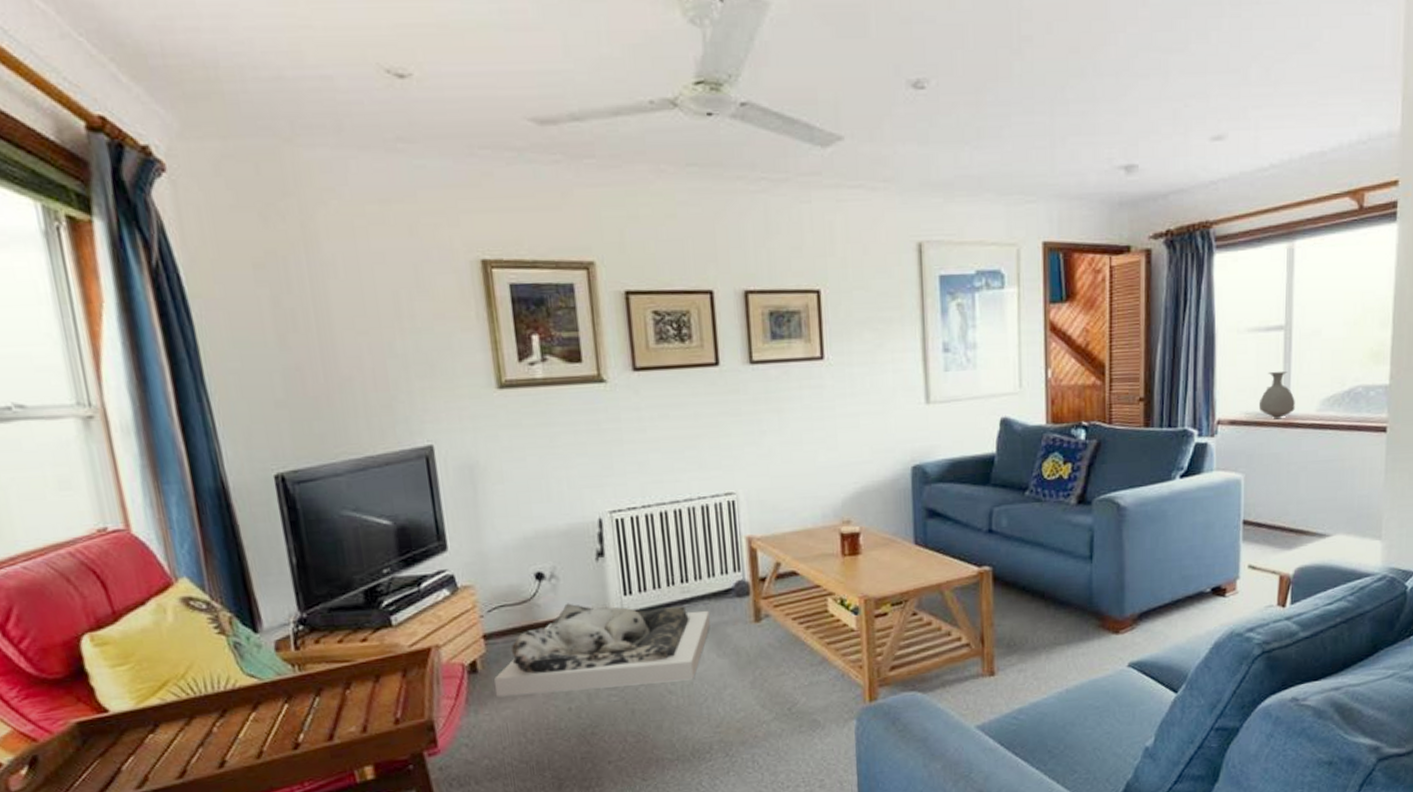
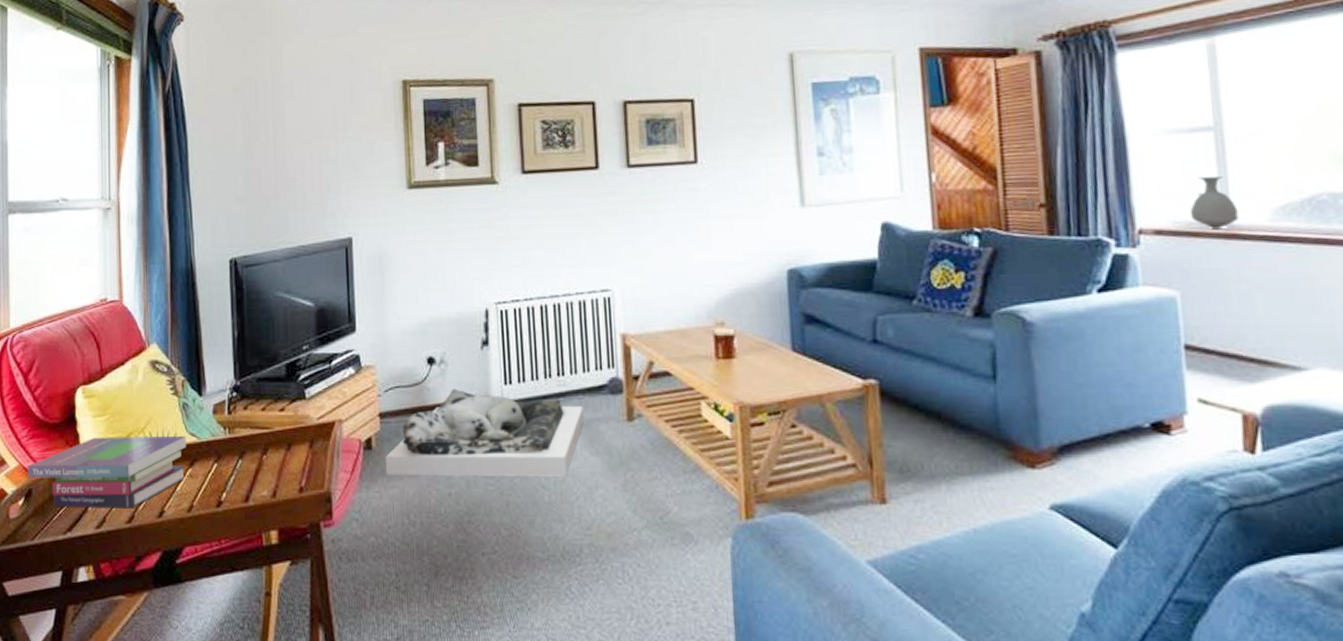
books: none [26,677,249,772] -> present [28,435,186,509]

